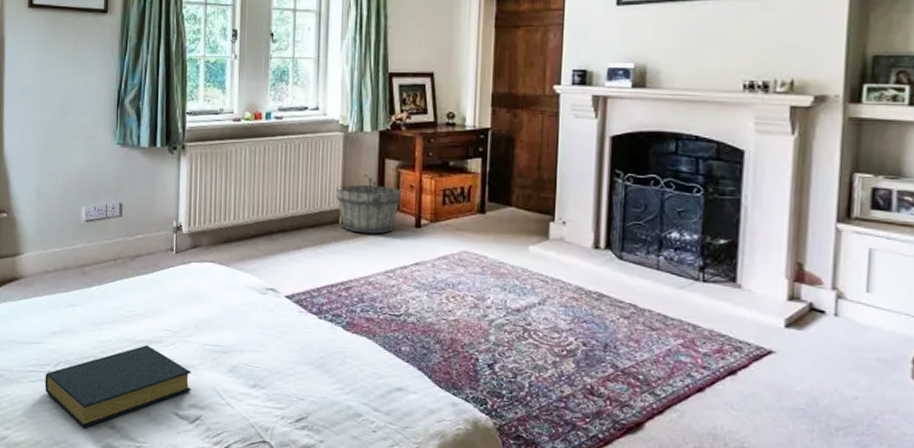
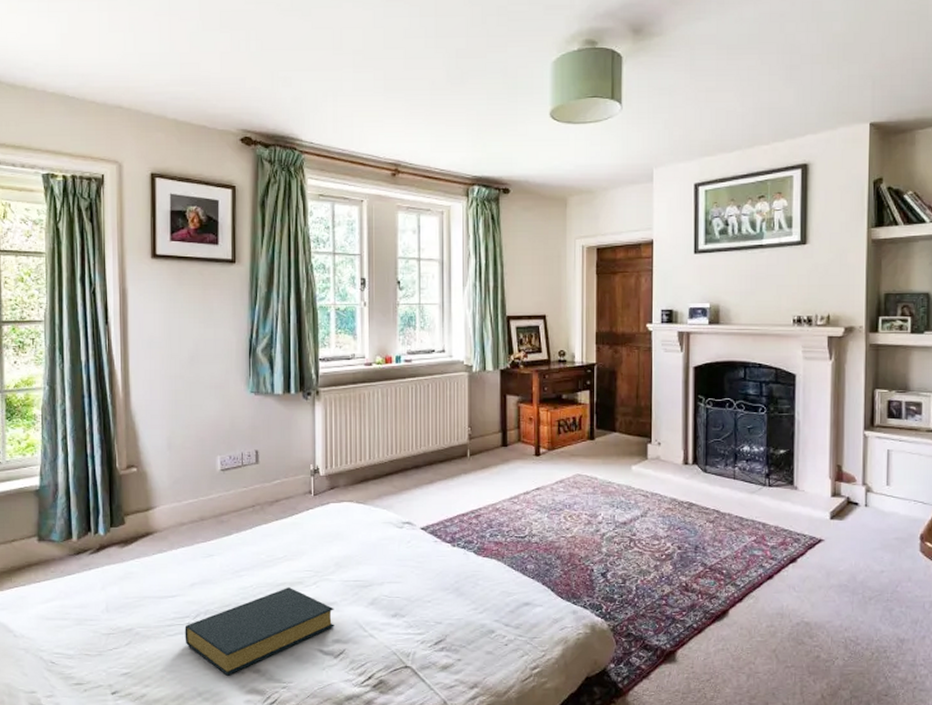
wooden bucket: present [335,174,401,234] -> none [463,410,521,464]

